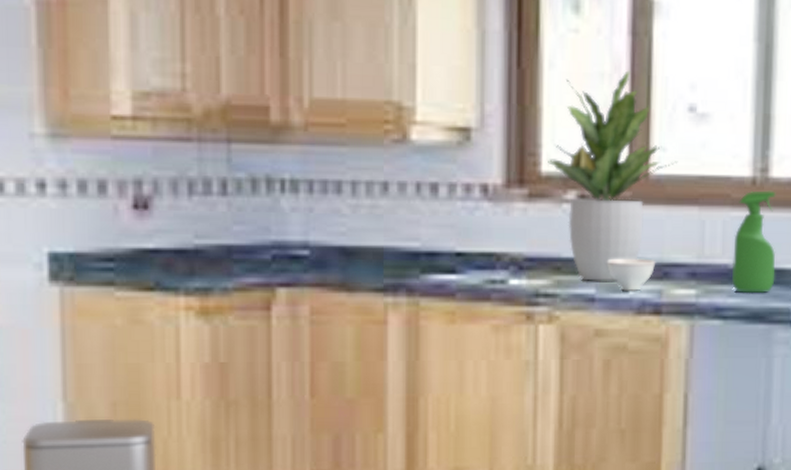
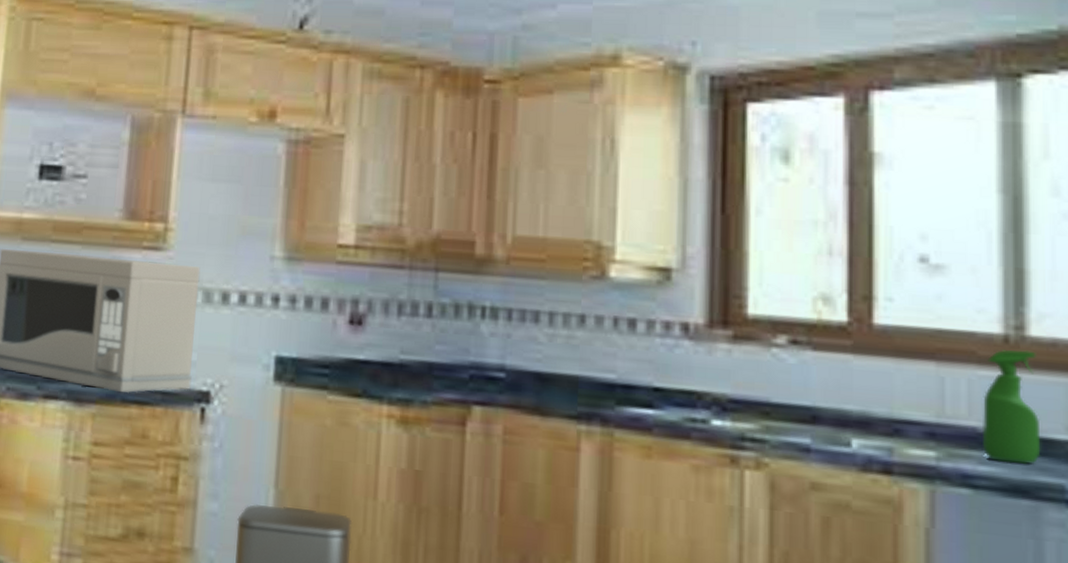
potted plant: present [548,70,678,281] -> none [755,219,908,433]
bowl: present [606,258,656,291] -> none [823,409,885,446]

